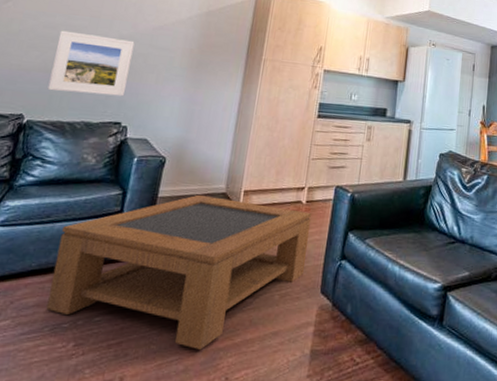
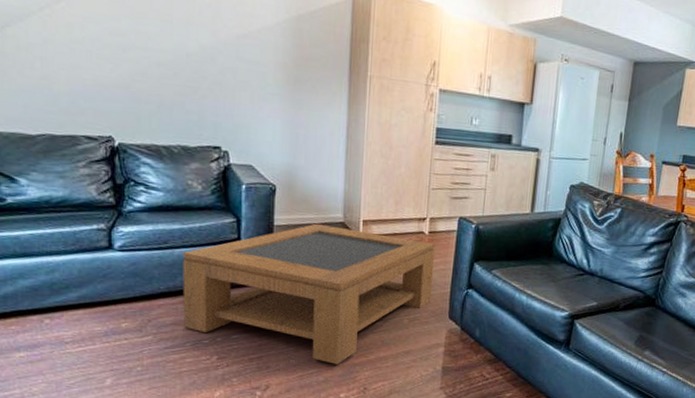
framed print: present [47,30,135,97] -> none [130,38,219,118]

